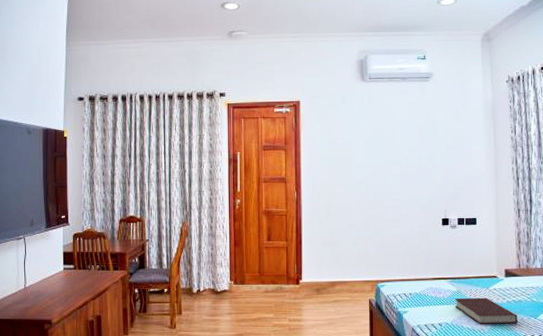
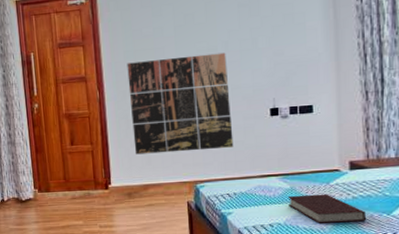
wall art: none [323,166,411,253] -> present [127,52,234,155]

